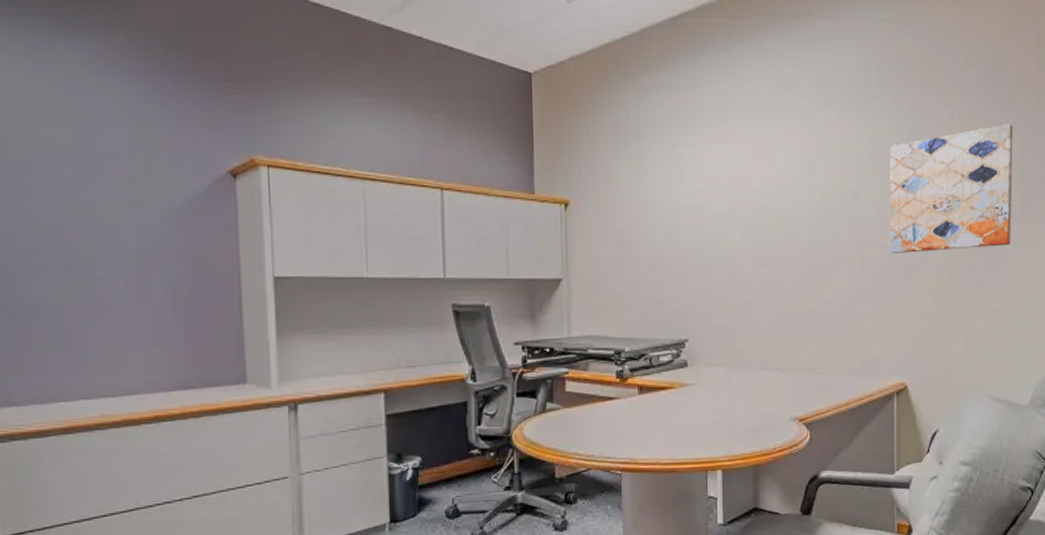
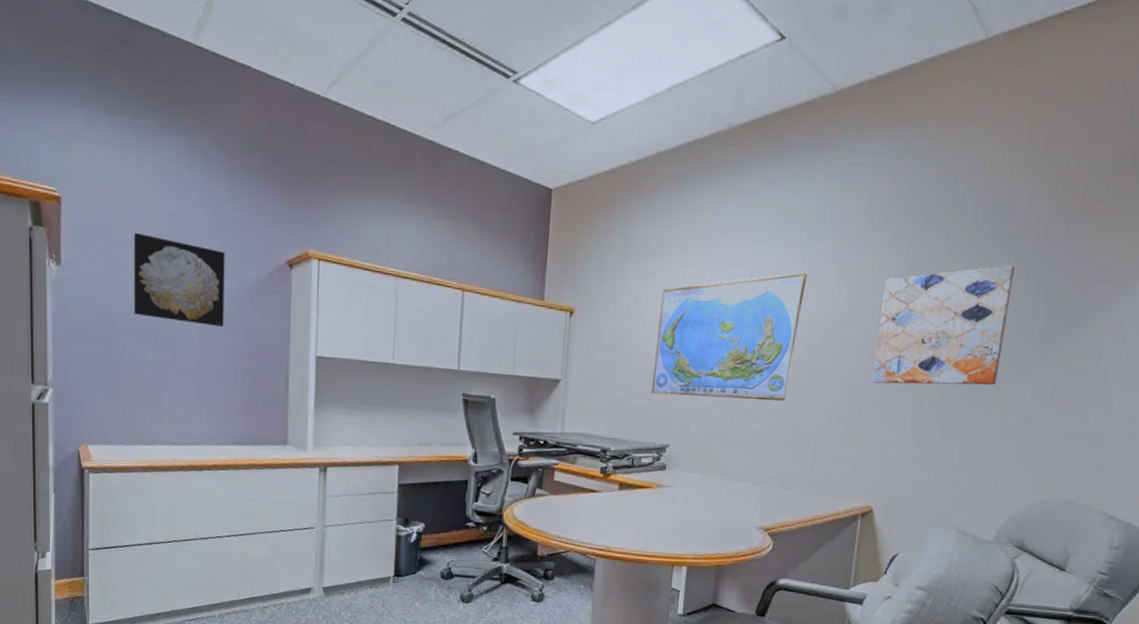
wall art: none [32,149,156,253] -> present [133,232,225,328]
world map: none [662,144,811,285] -> present [651,272,808,401]

